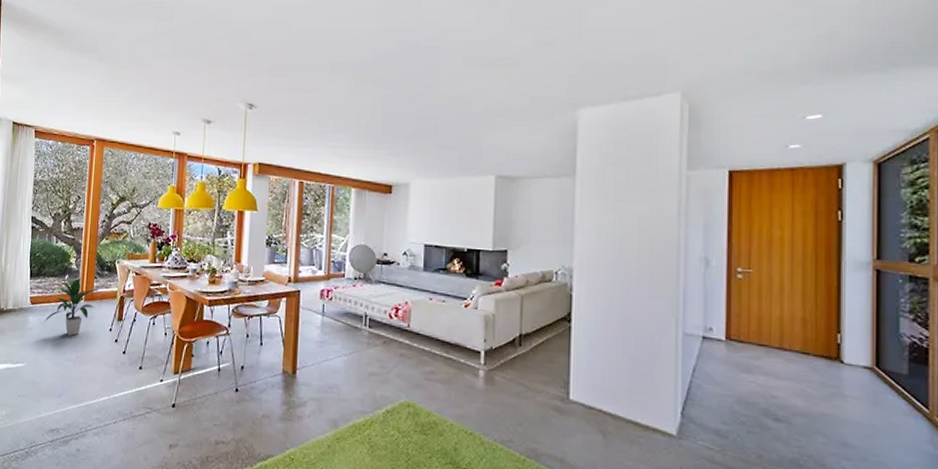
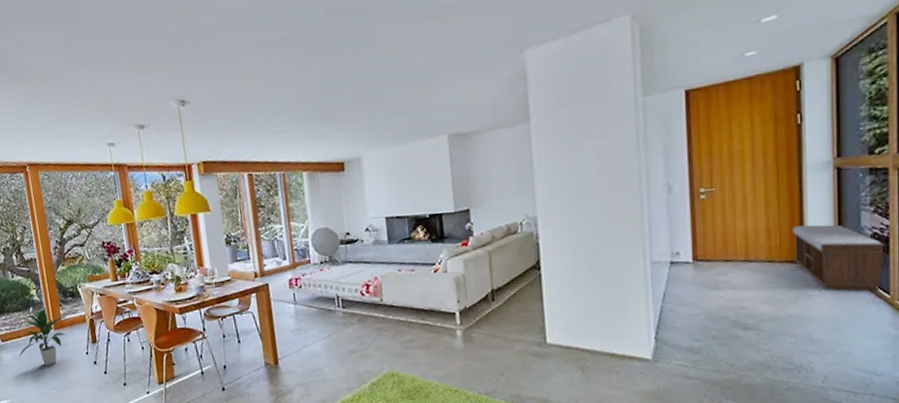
bench: none [829,321,926,404] -> present [793,224,886,292]

